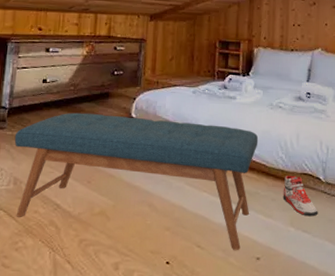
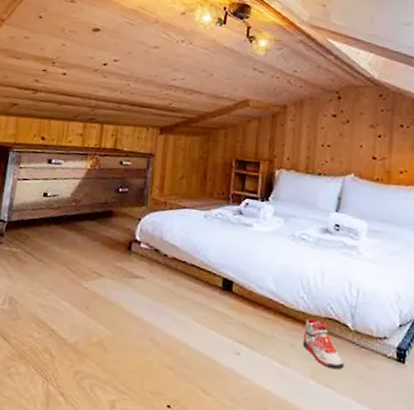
bench: present [14,112,259,250] -> none [10,230,277,400]

